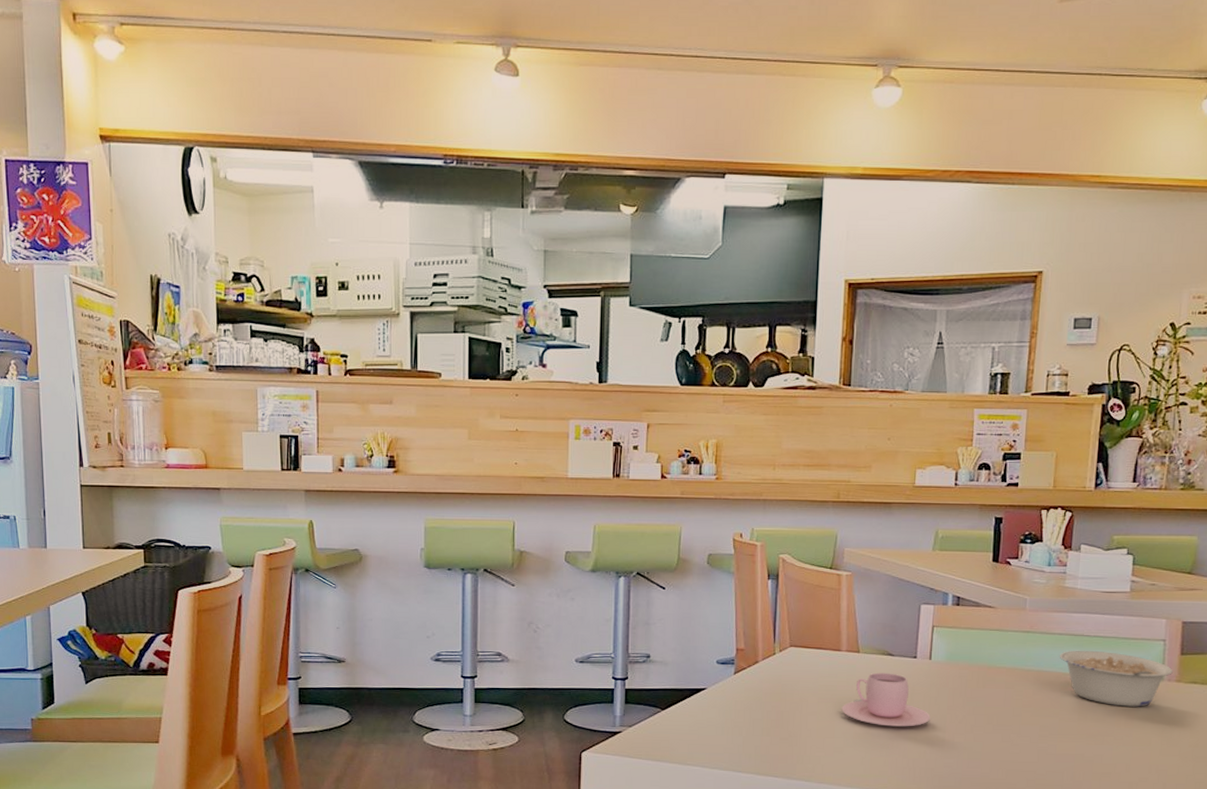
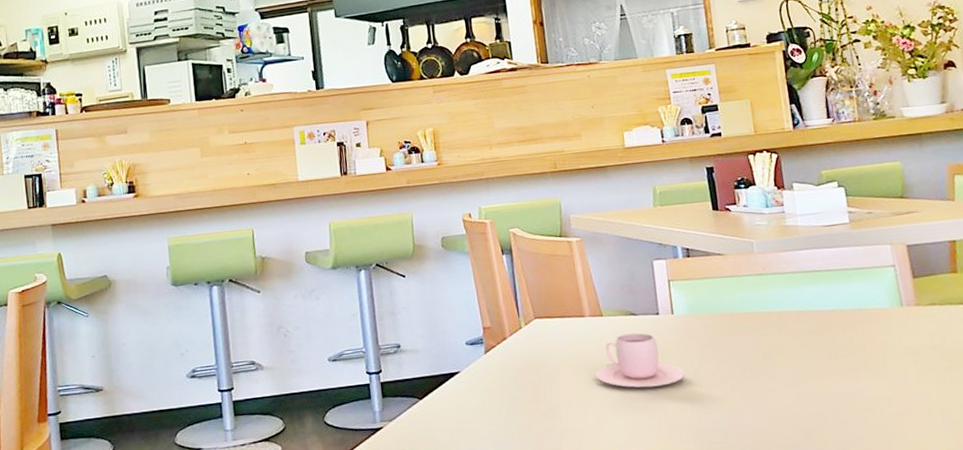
legume: present [1060,650,1173,707] -> none [797,284,910,338]

